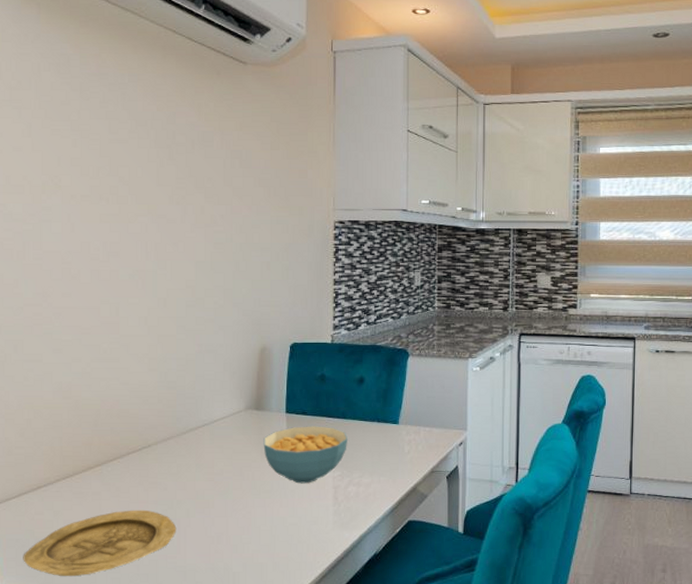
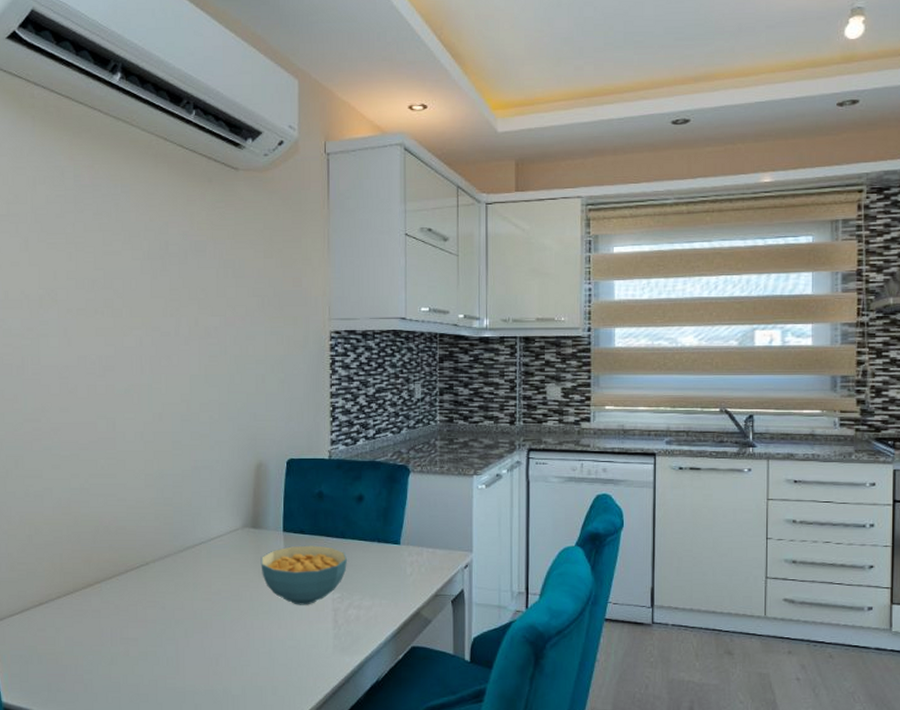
plate: present [23,509,177,577] -> none [26,628,175,695]

